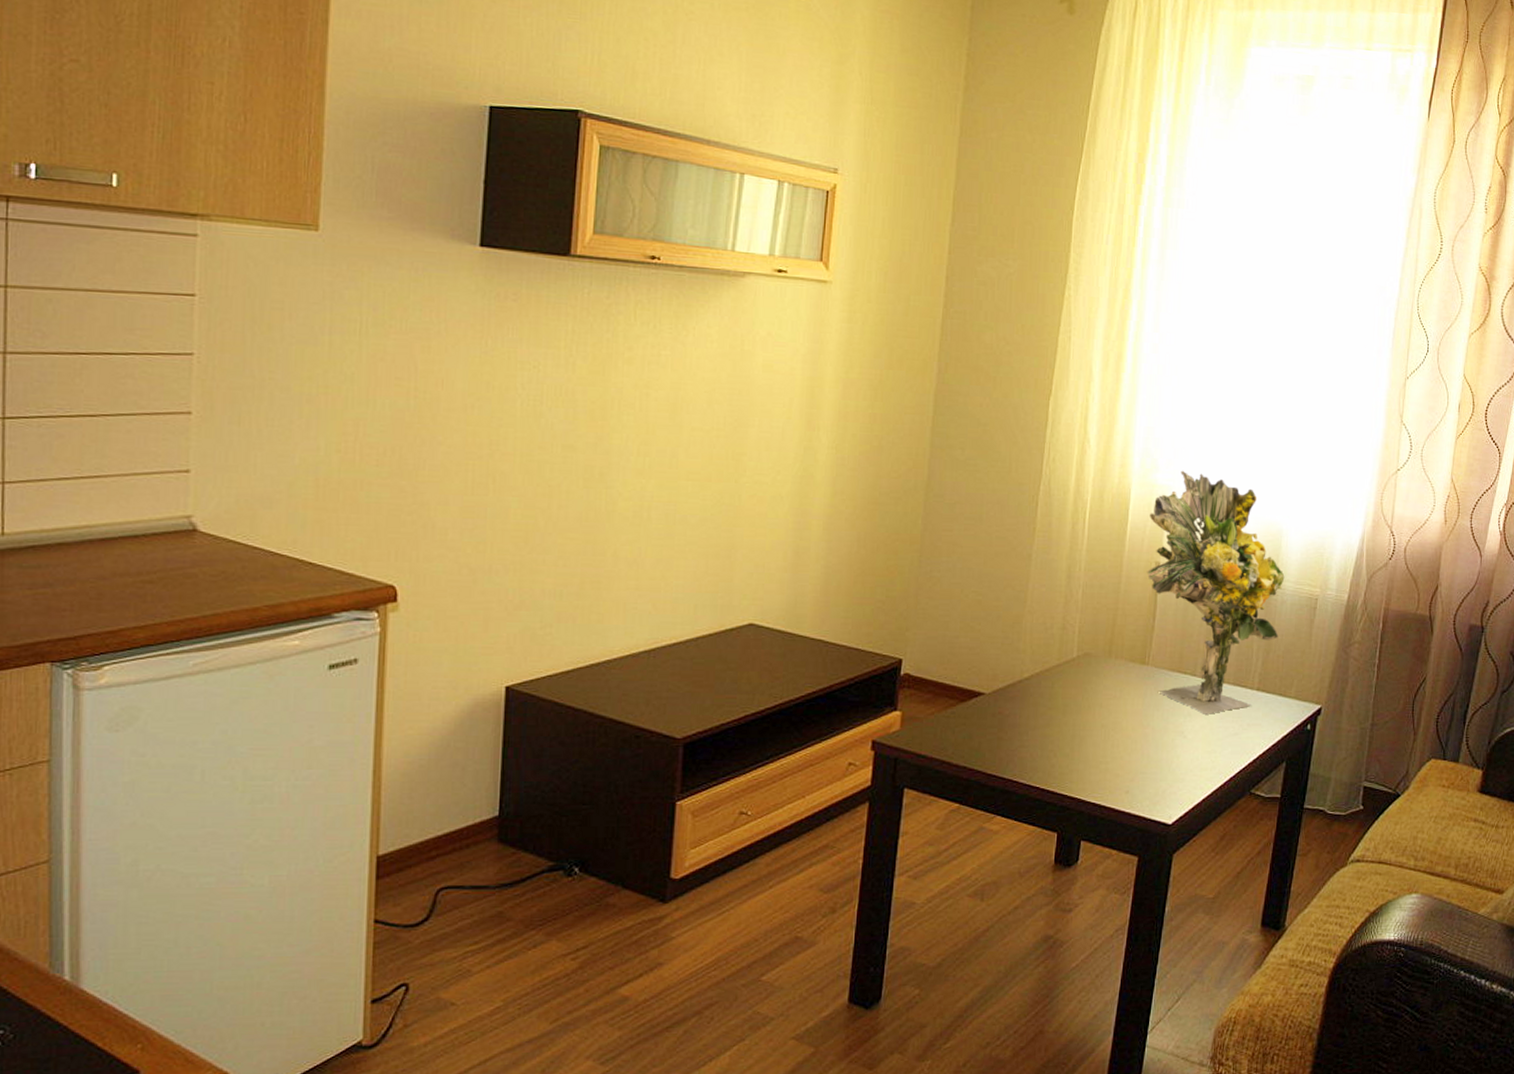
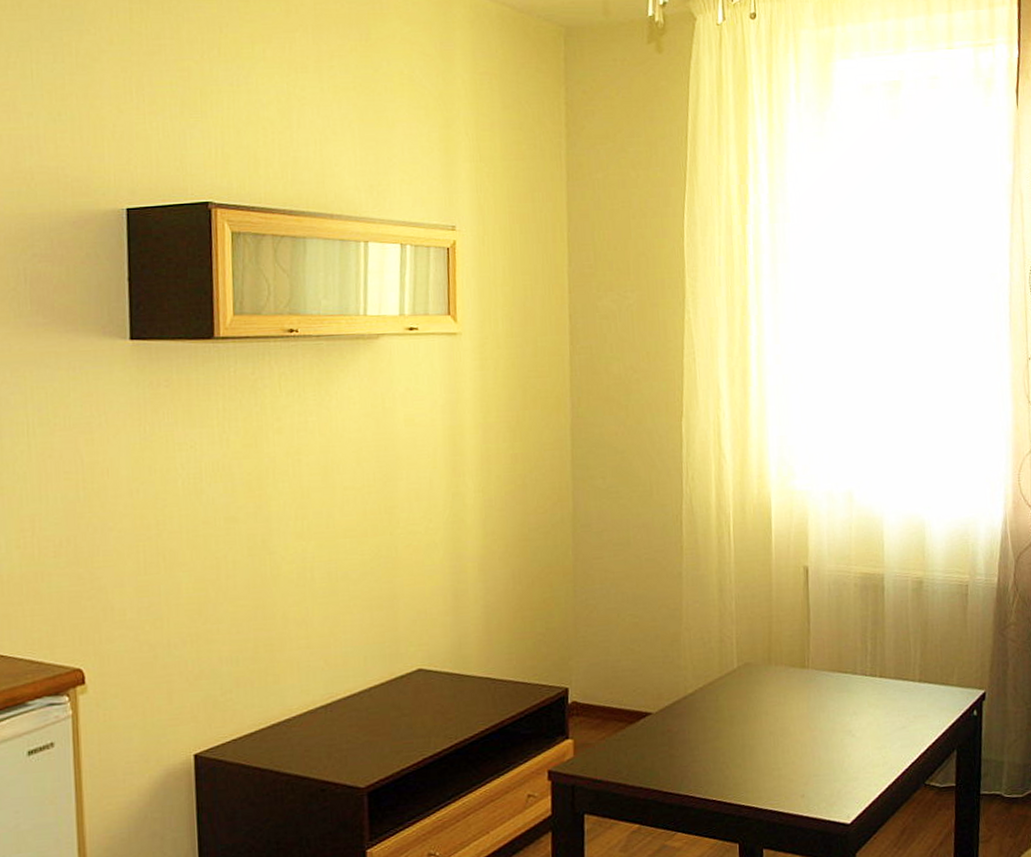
bouquet: present [1146,470,1285,714] -> none [792,474,934,711]

